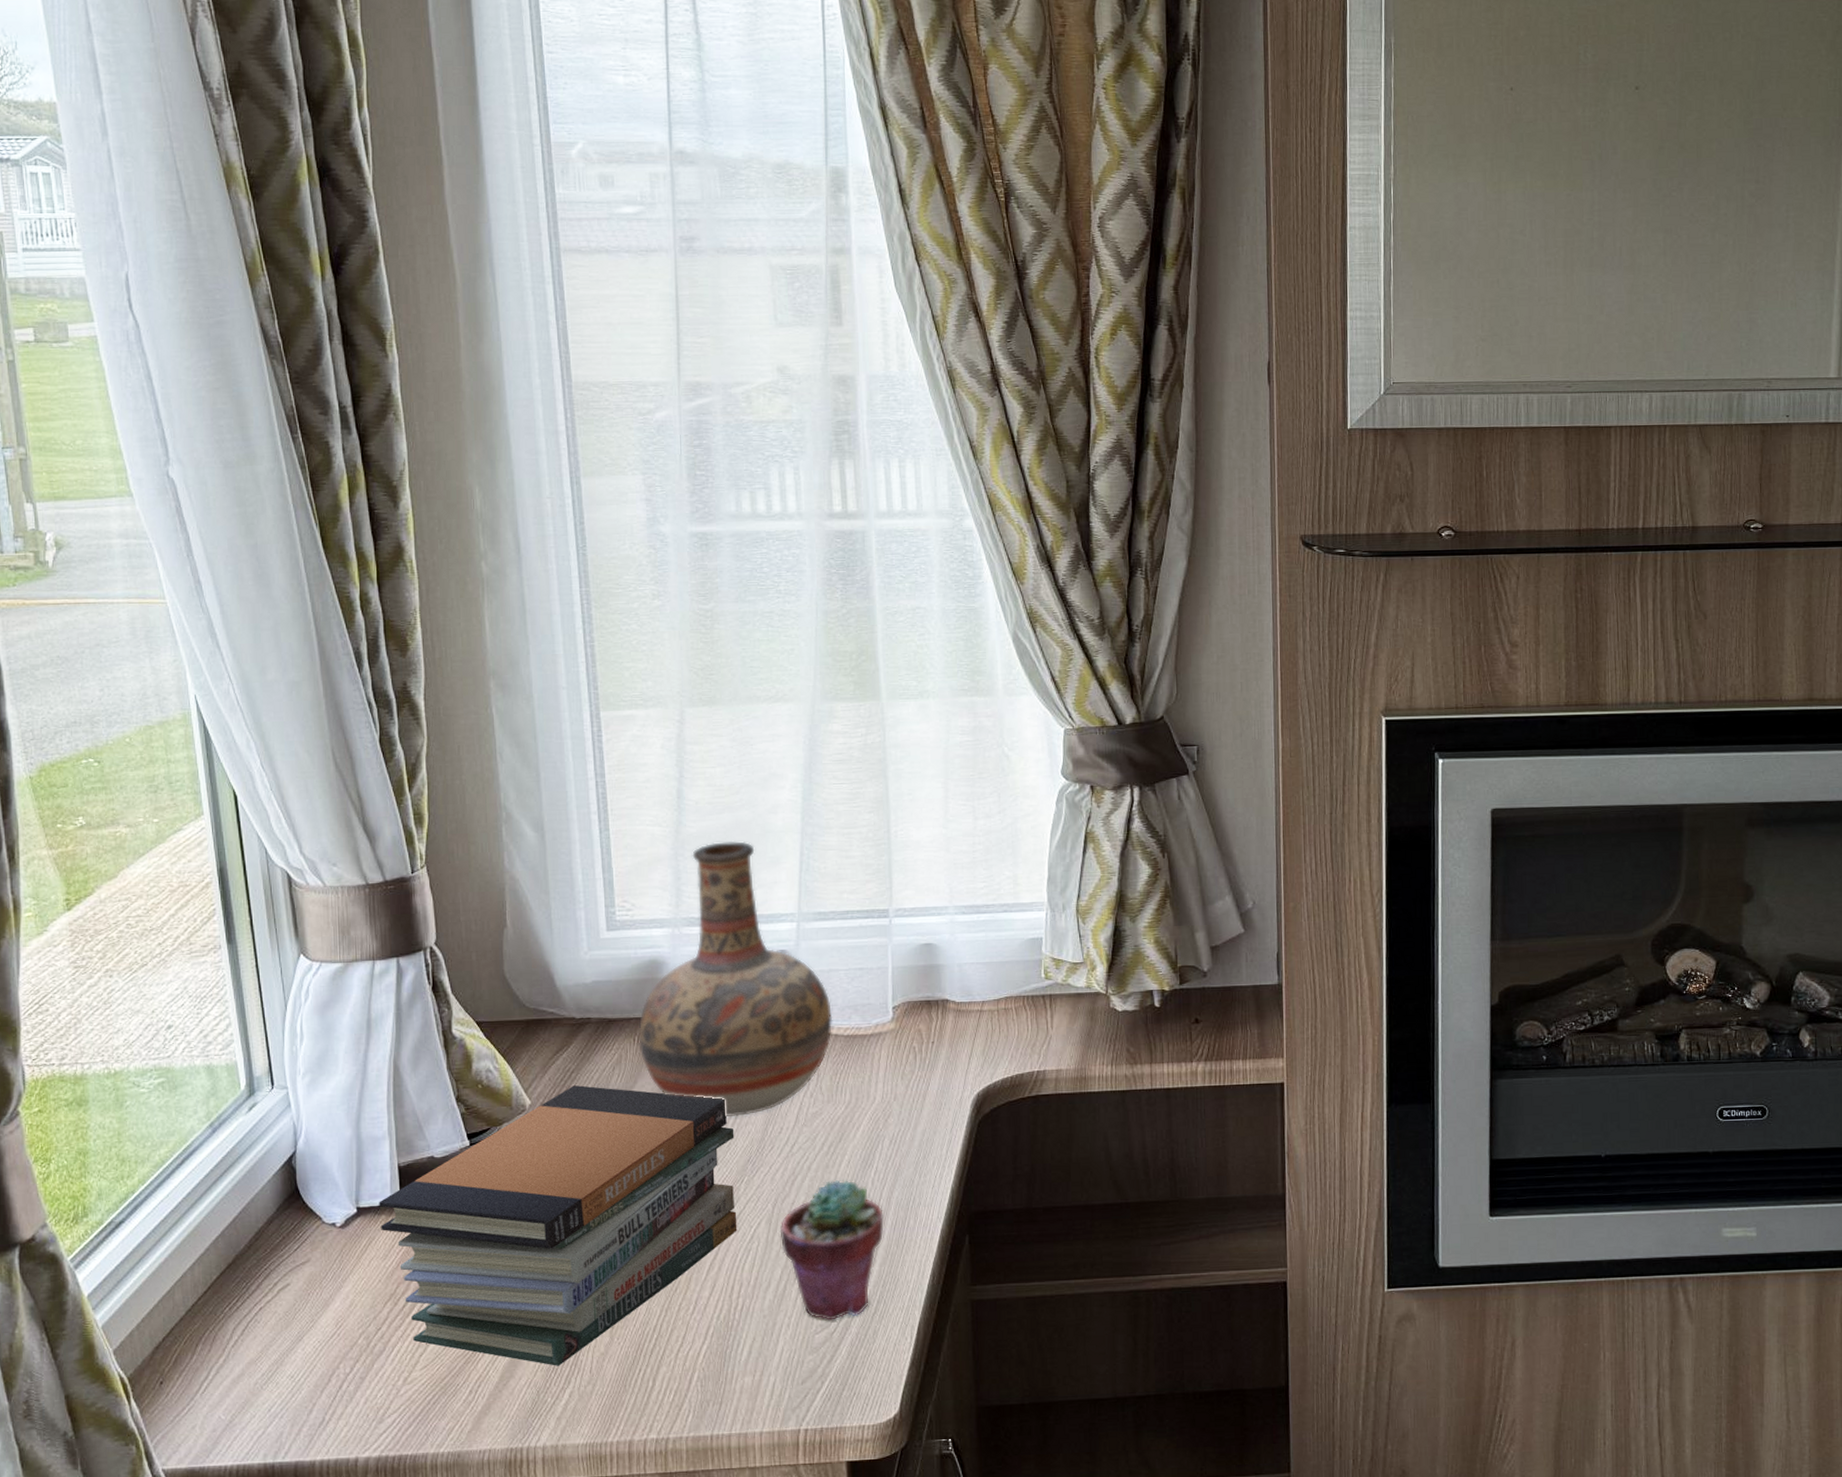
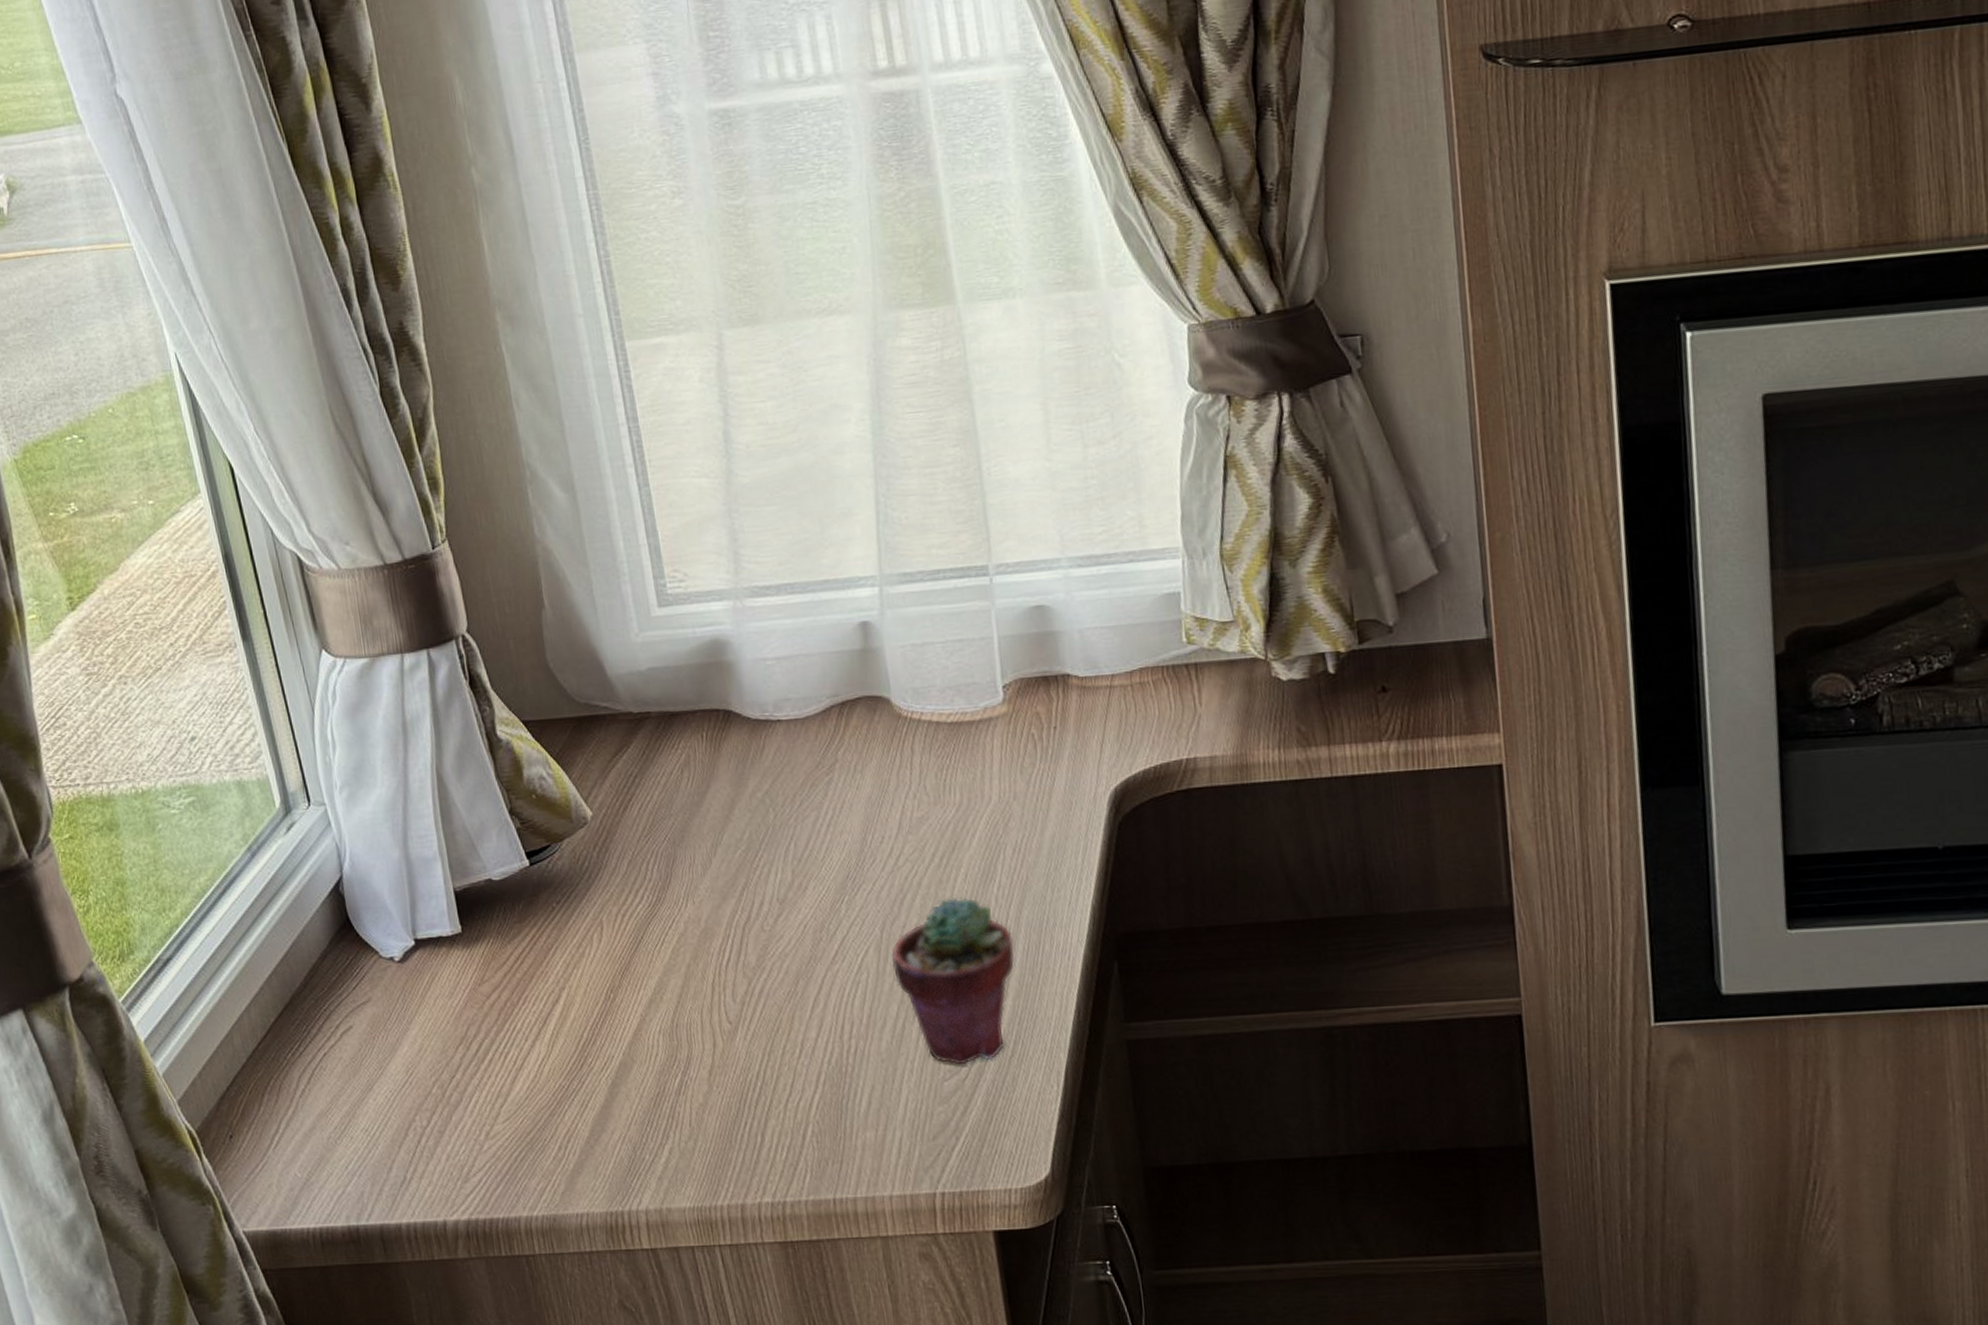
book stack: present [379,1085,738,1366] -> none [437,792,842,1119]
vase: present [638,841,833,1117] -> none [705,490,933,825]

